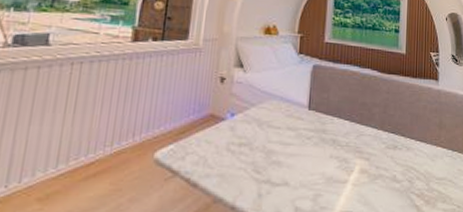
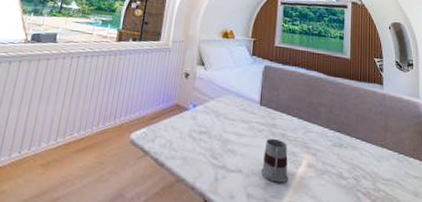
mug: none [310,145,340,193] -> present [261,138,288,183]

